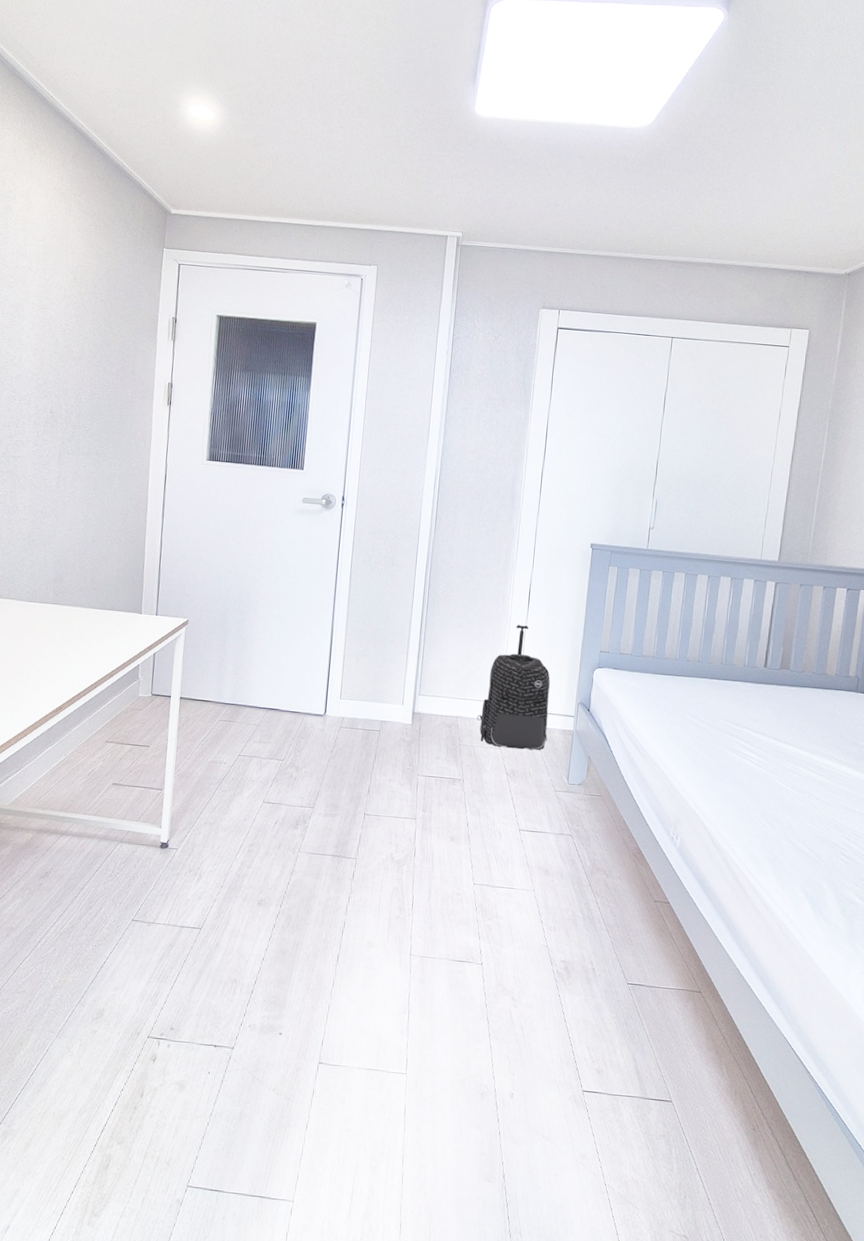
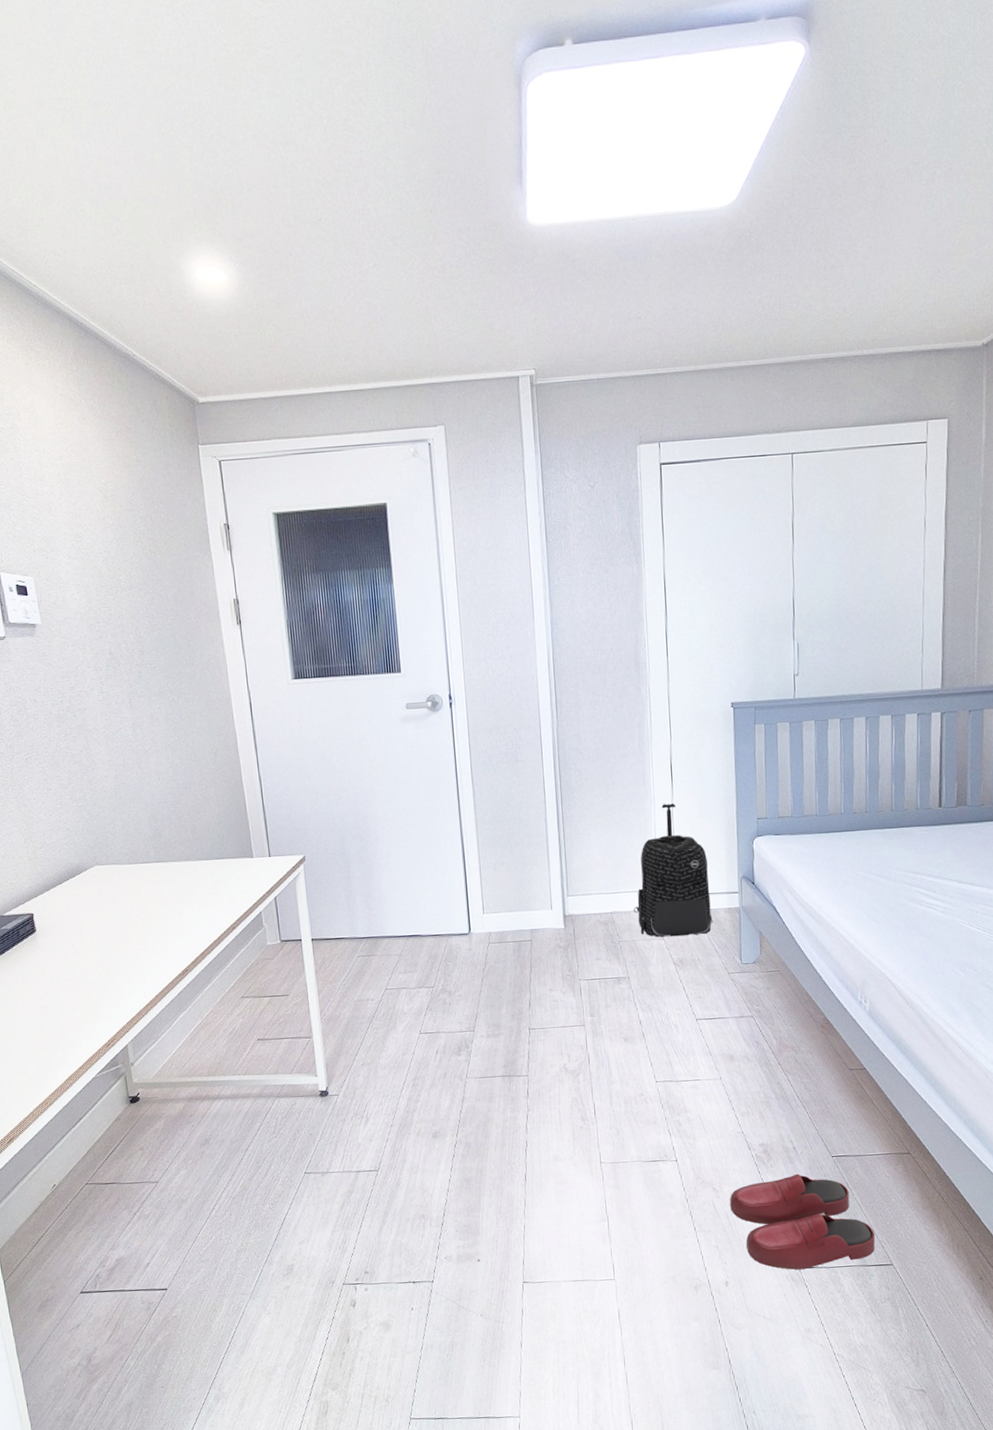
slippers: none [526,995,658,1093] -> present [730,1173,875,1270]

